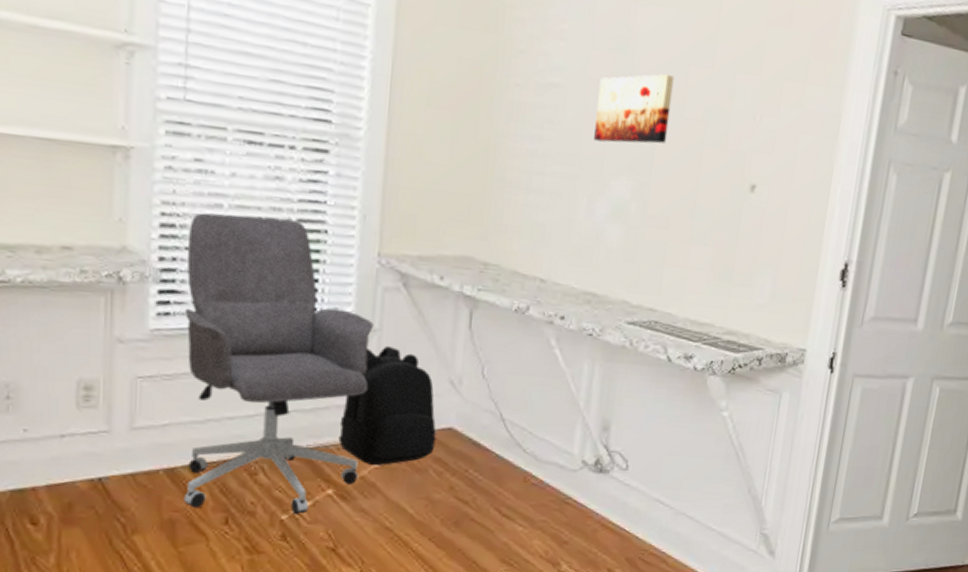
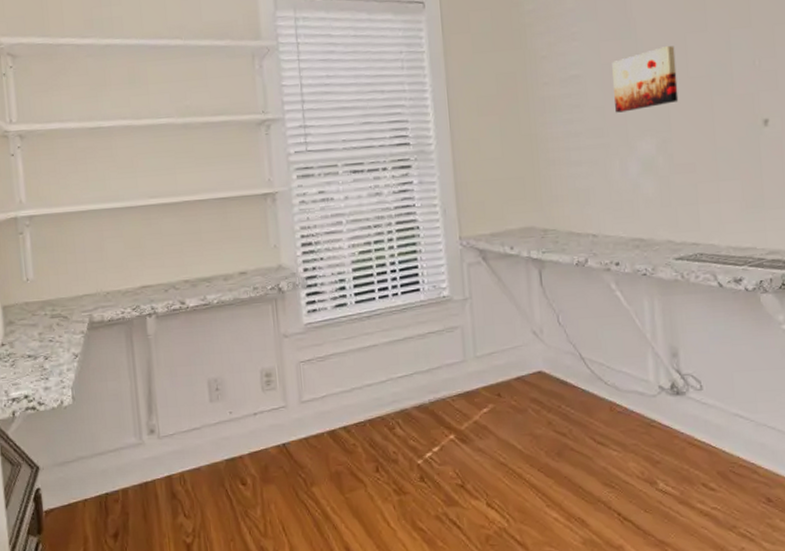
office chair: present [183,212,374,514] -> none [321,223,473,461]
backpack: present [338,345,436,465] -> none [451,309,530,411]

